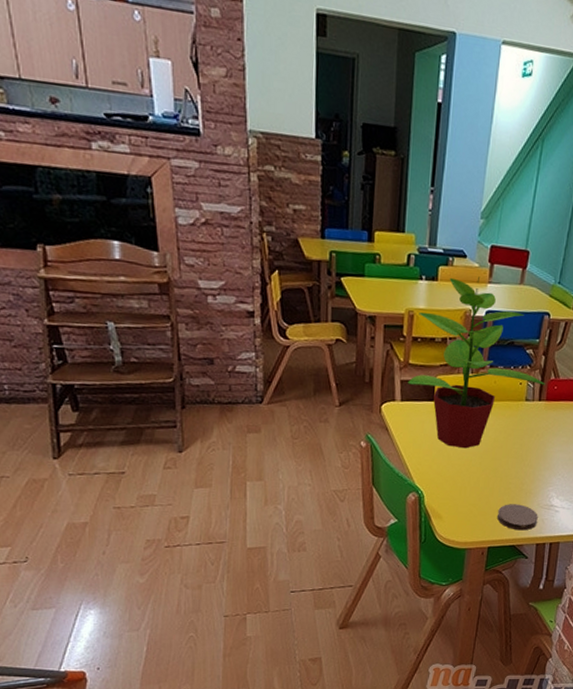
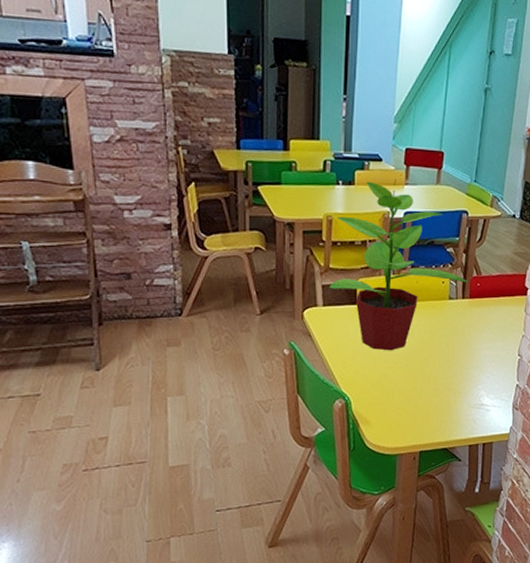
coaster: present [496,504,538,531] -> none [426,405,469,432]

